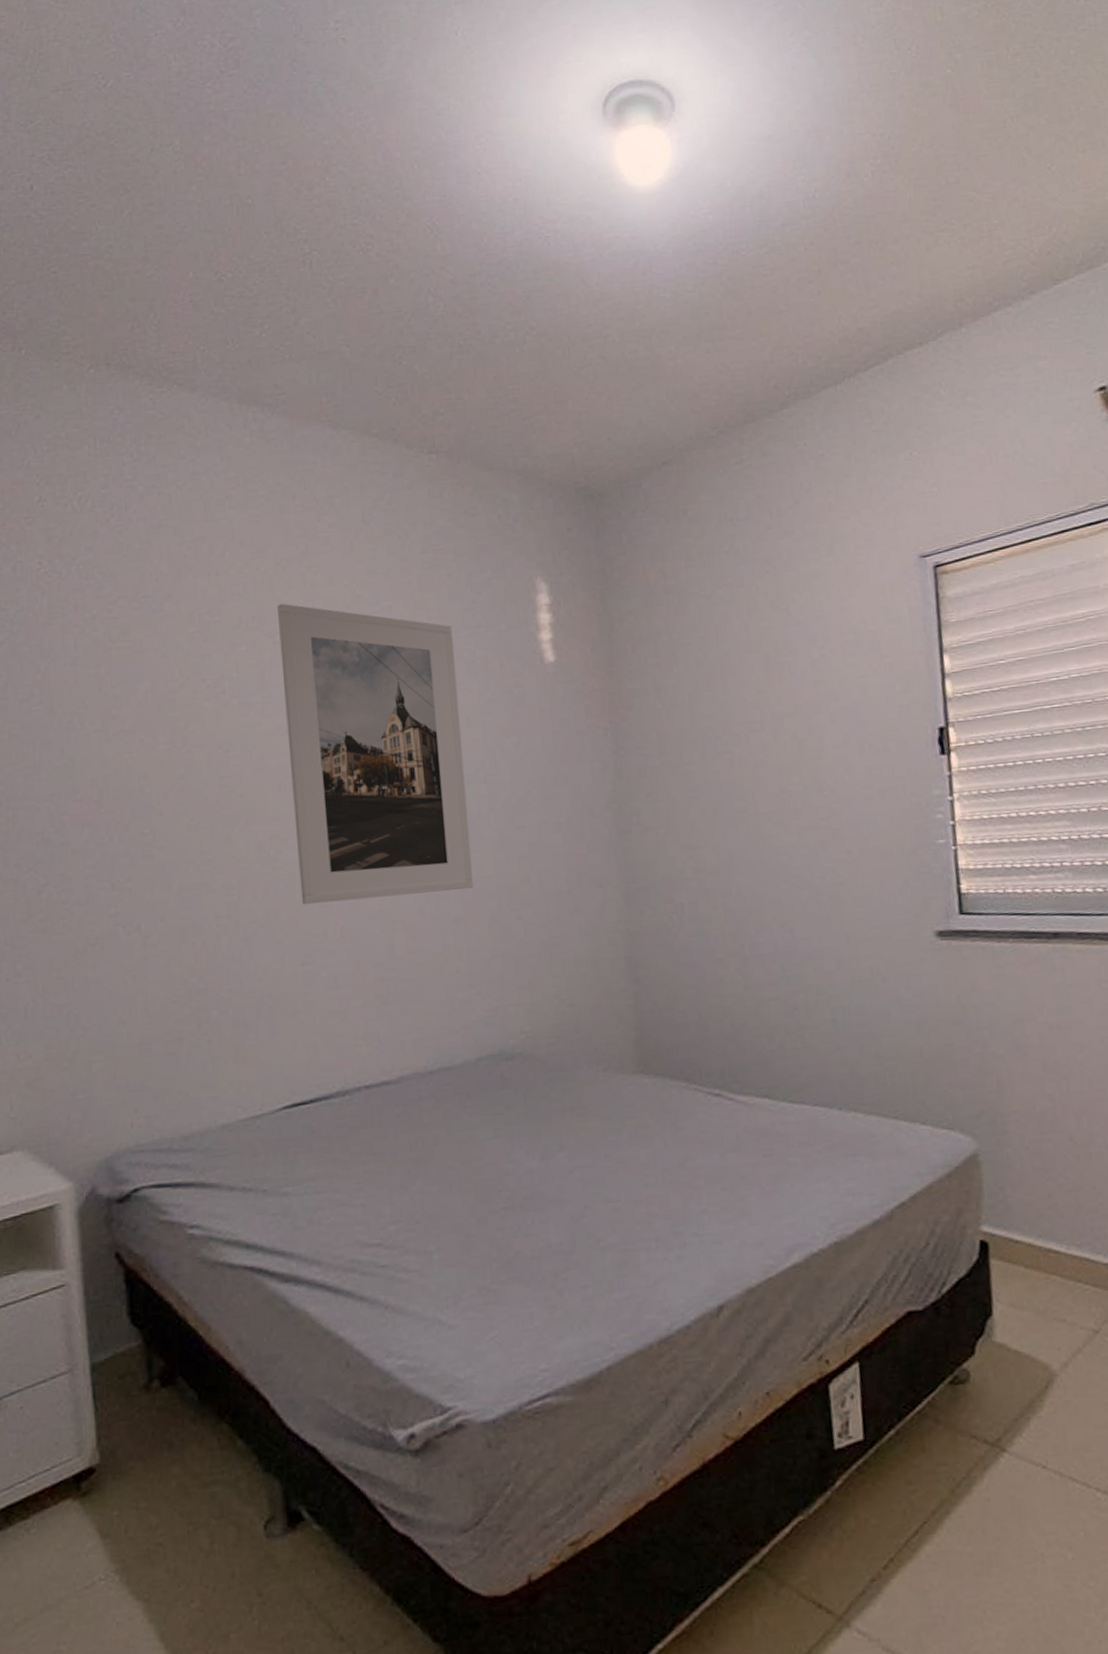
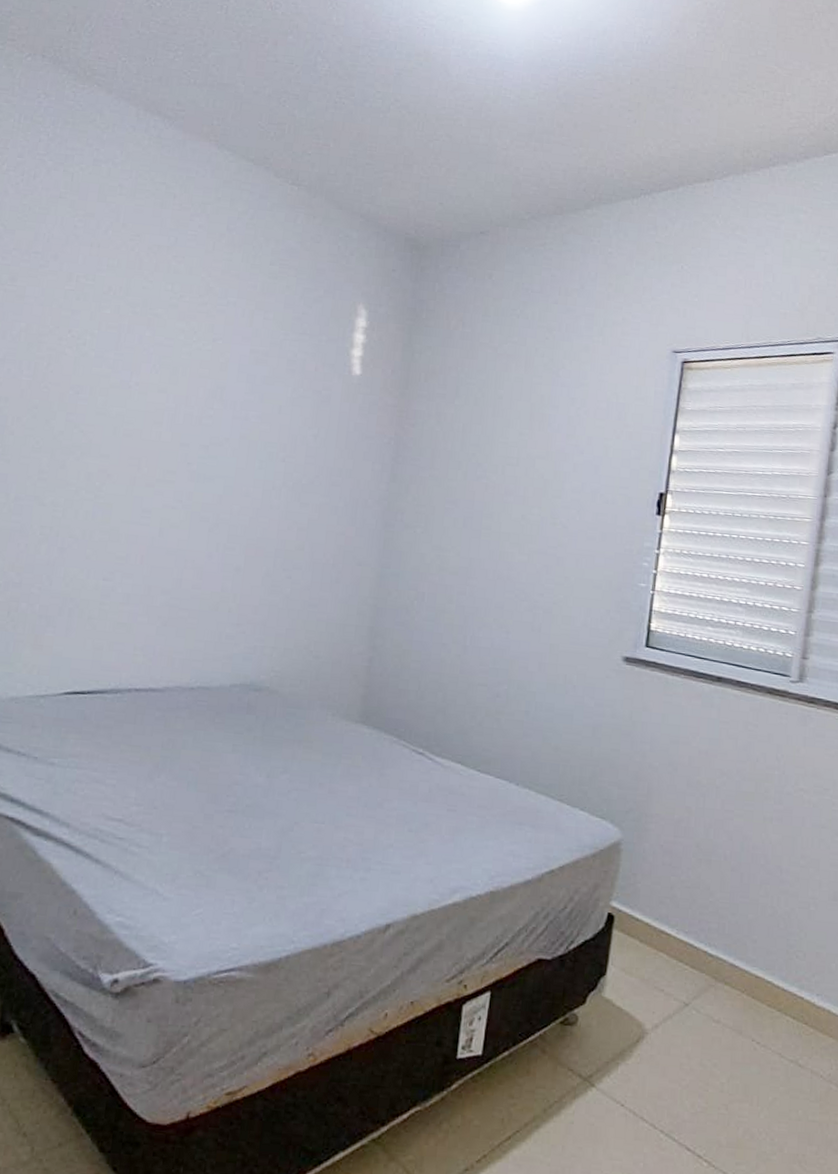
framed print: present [277,603,474,905] -> none [113,281,282,545]

